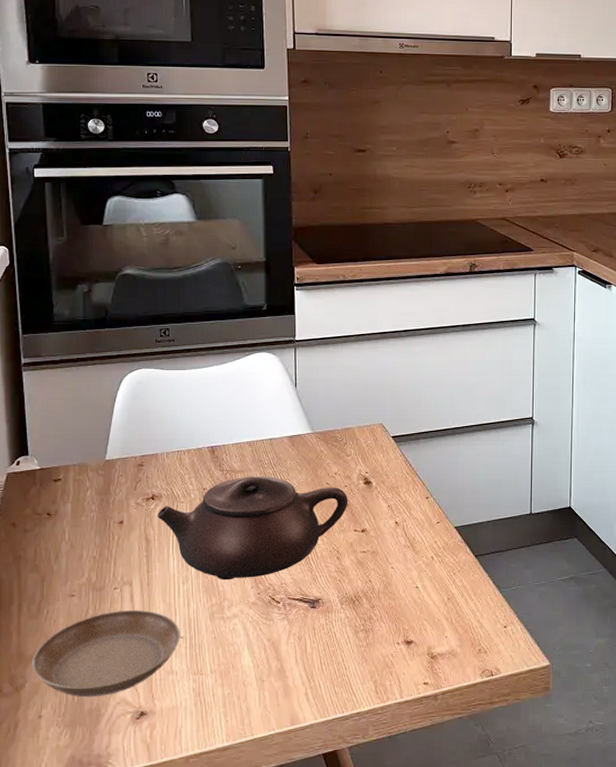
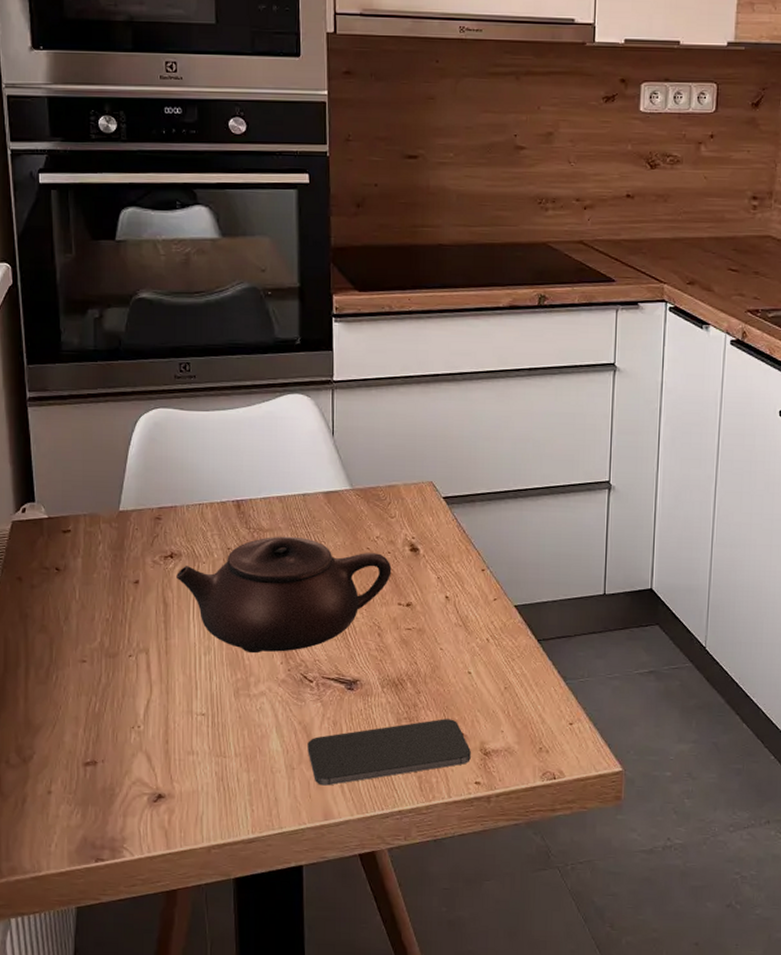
saucer: present [32,609,180,698] -> none [41,680,202,775]
smartphone: none [276,628,420,695] -> present [307,719,471,786]

